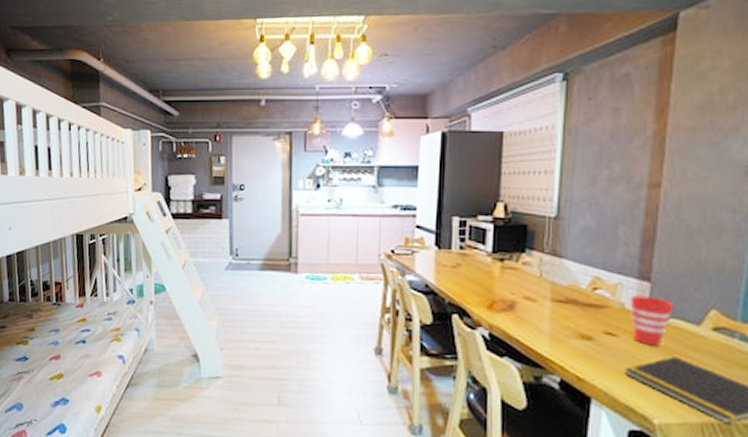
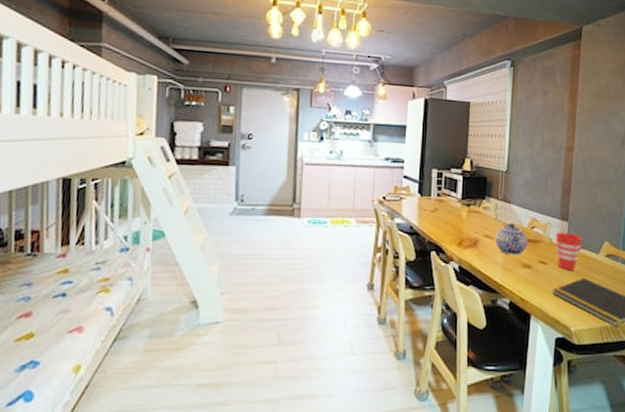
teapot: none [539,283,586,323] -> present [495,223,527,255]

